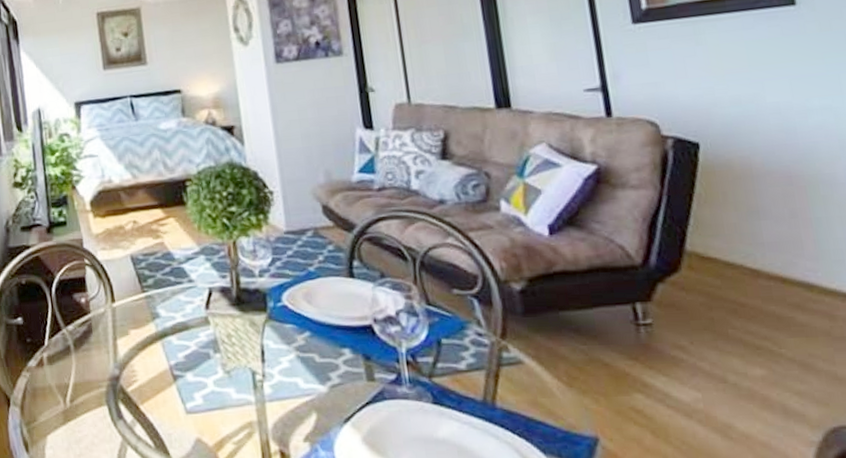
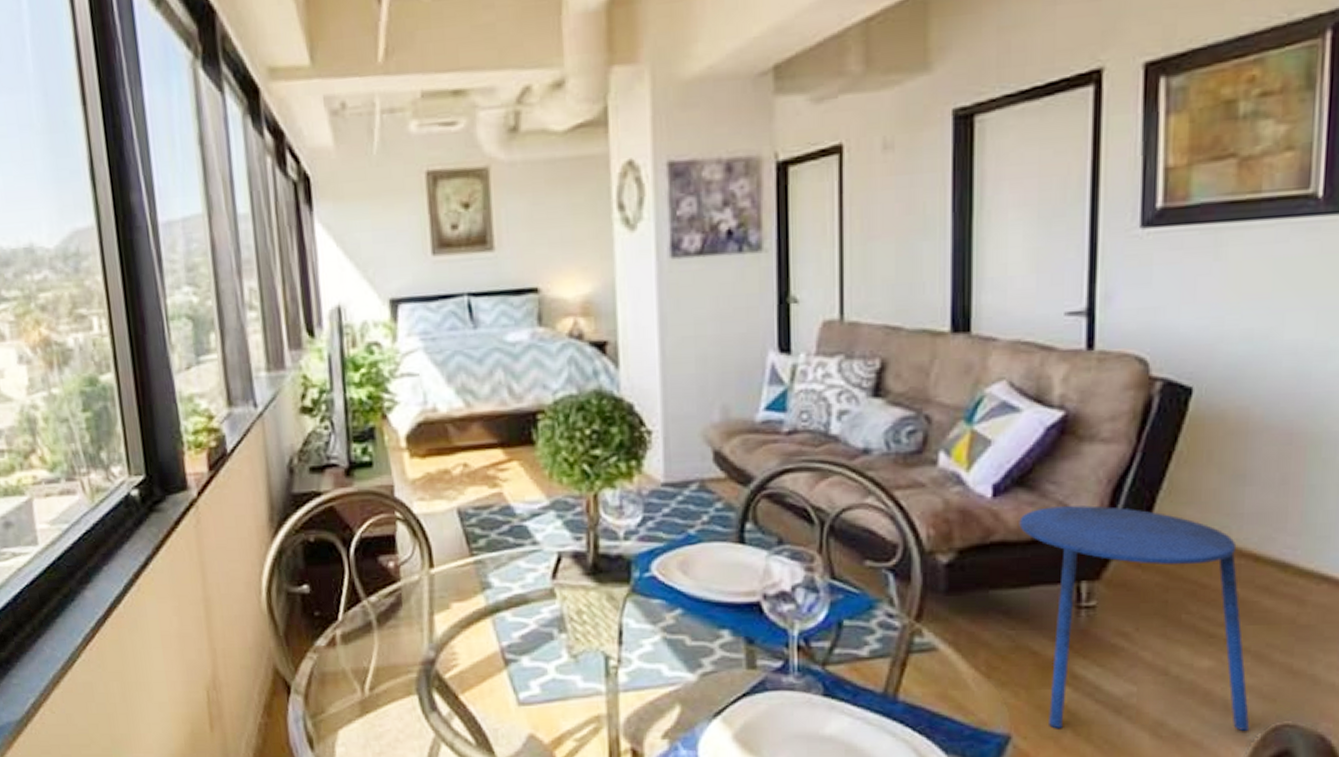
side table: none [574,240,811,434] -> present [1019,505,1250,732]

